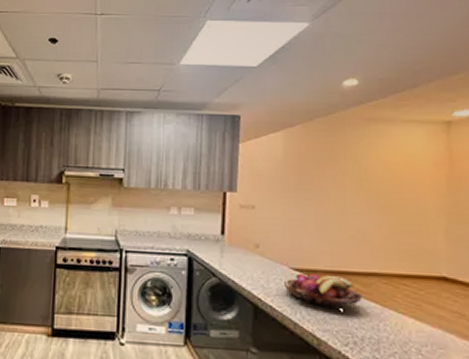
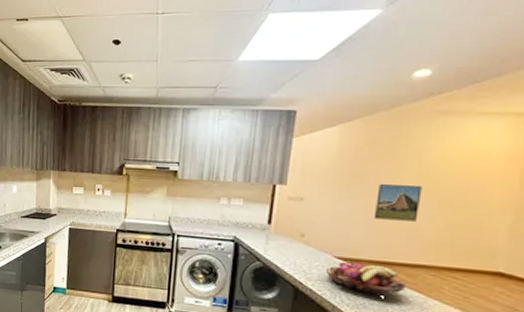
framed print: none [323,190,365,228] -> present [373,184,422,222]

